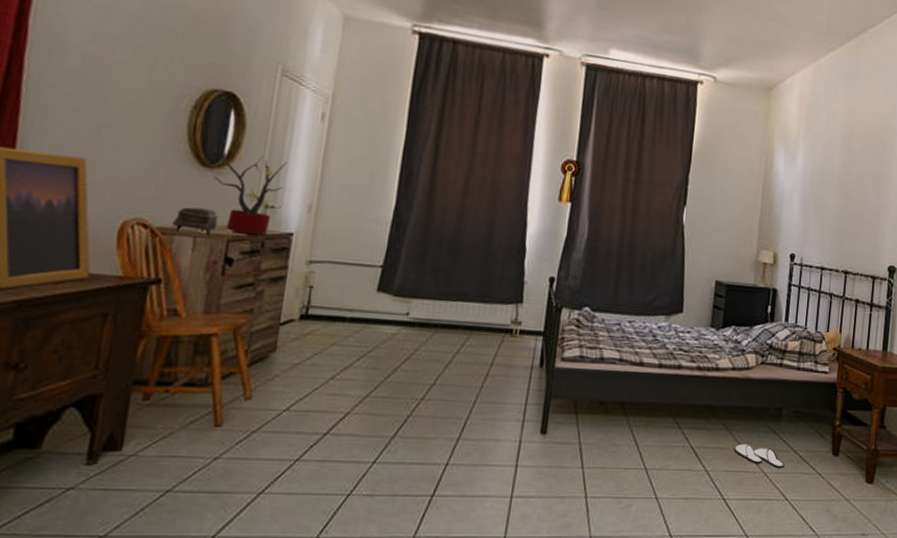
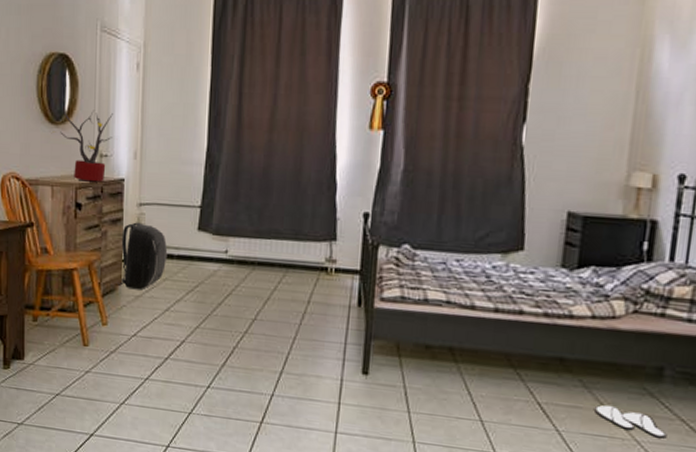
jewelry box: present [173,206,219,236] -> none [36,159,67,184]
backpack: none [271,281,340,356] -> present [117,222,168,289]

